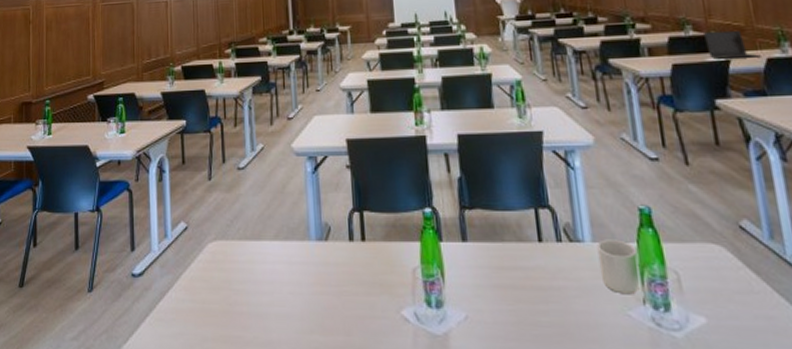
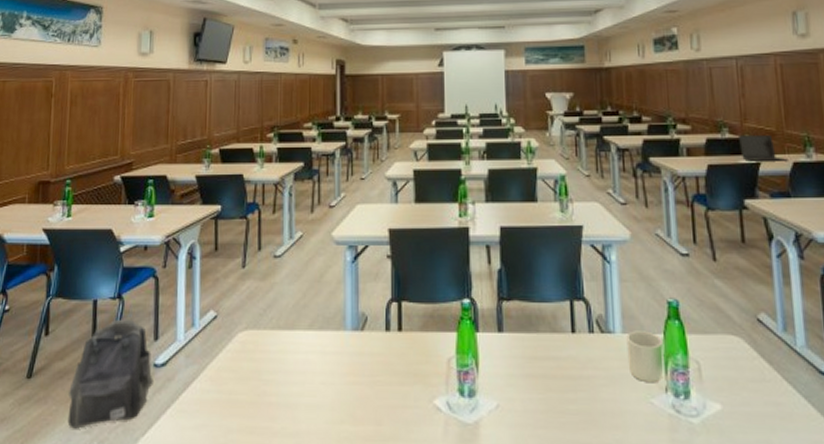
backpack: none [56,230,132,336] -> present [67,319,153,429]

